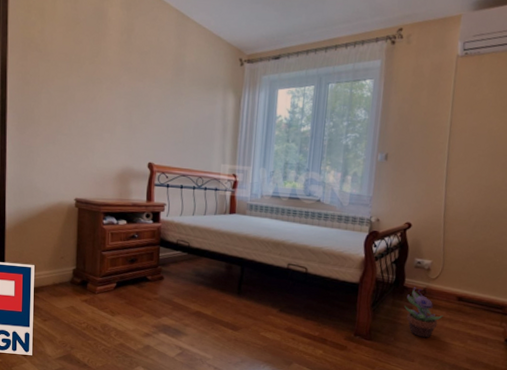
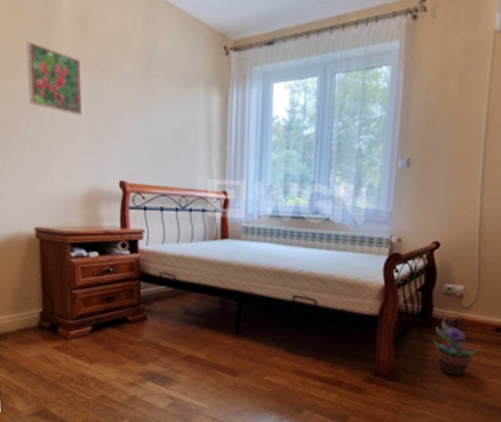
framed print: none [78,49,123,109] -> present [26,41,83,116]

